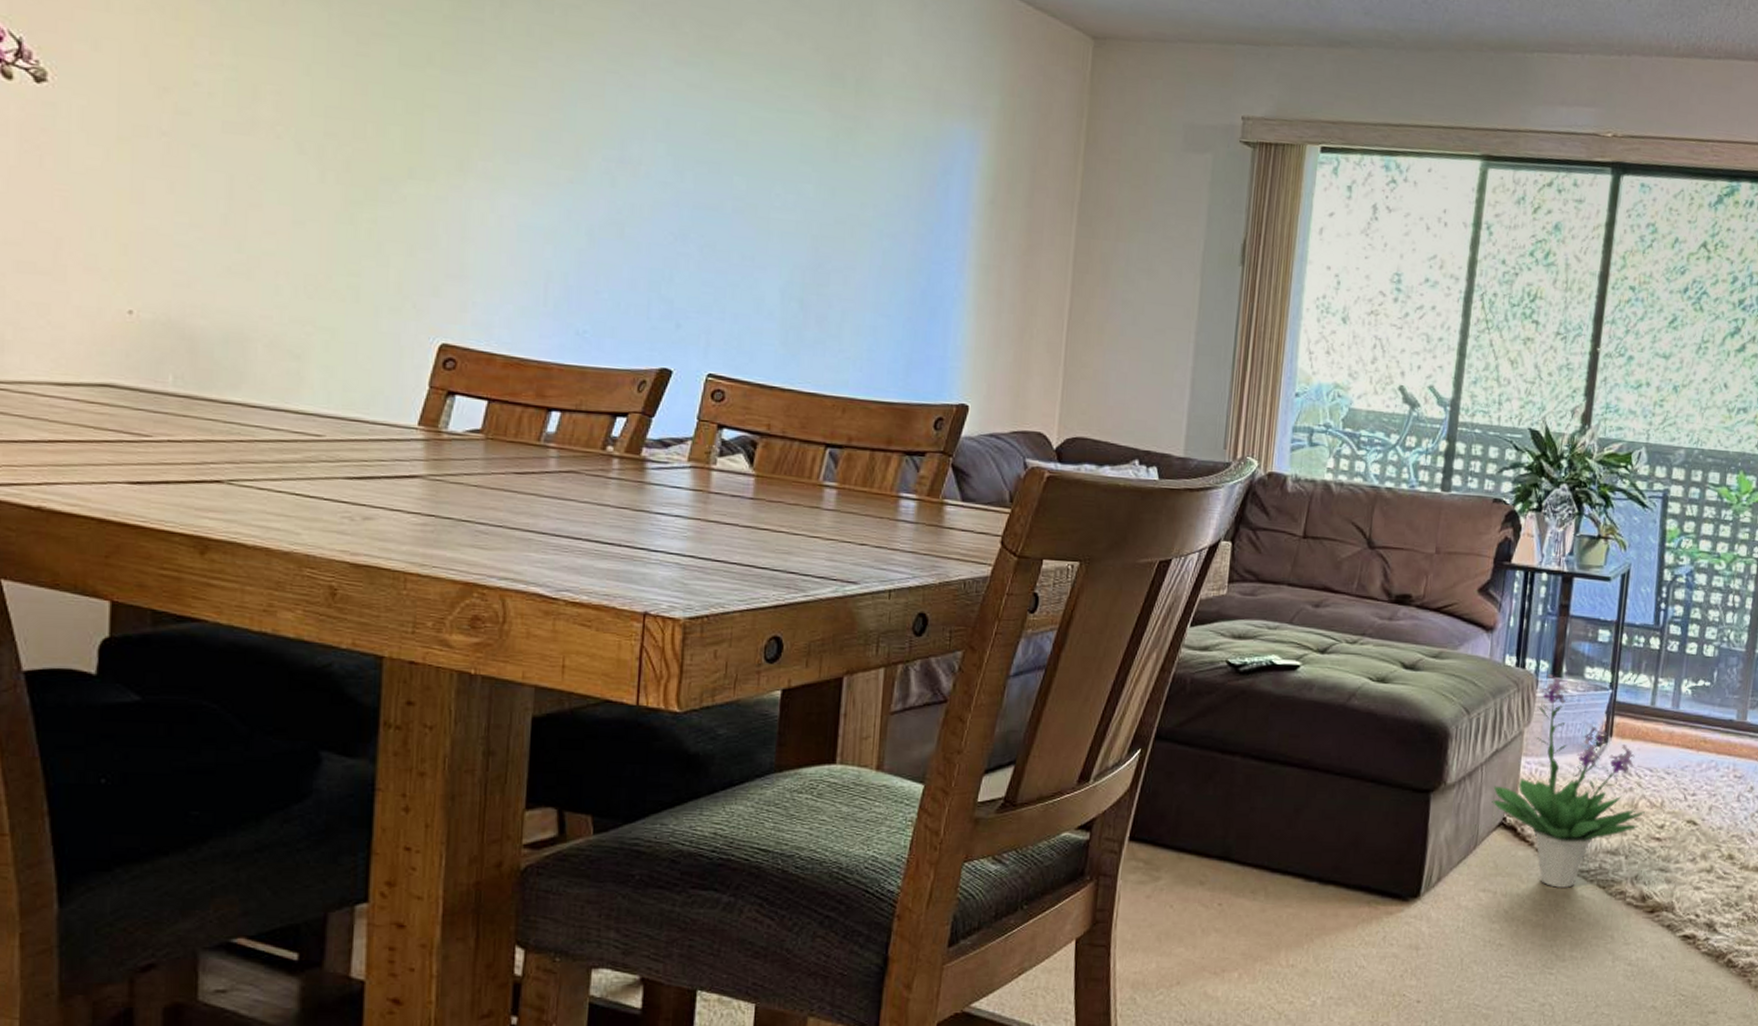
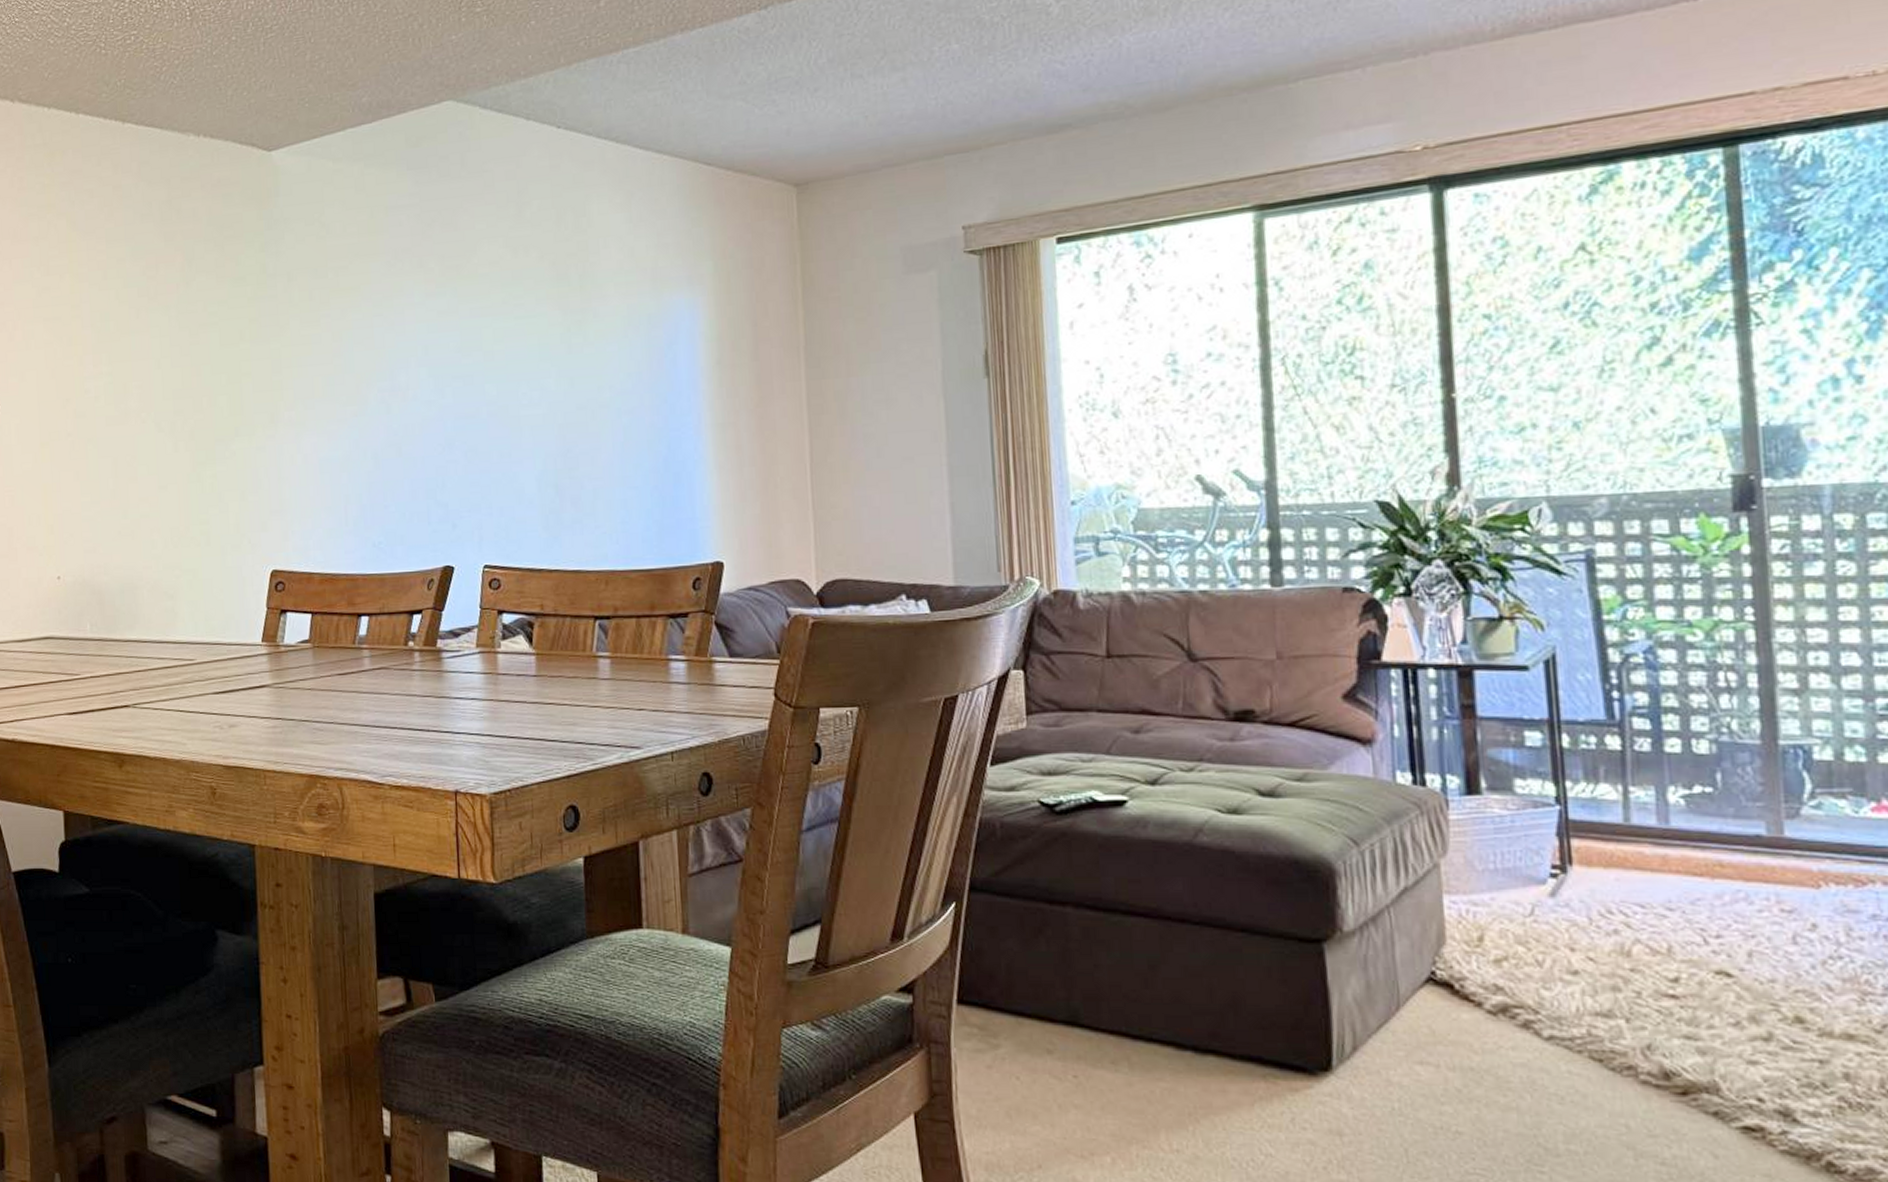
potted plant: present [1492,674,1645,889] -> none [1409,791,1644,1062]

